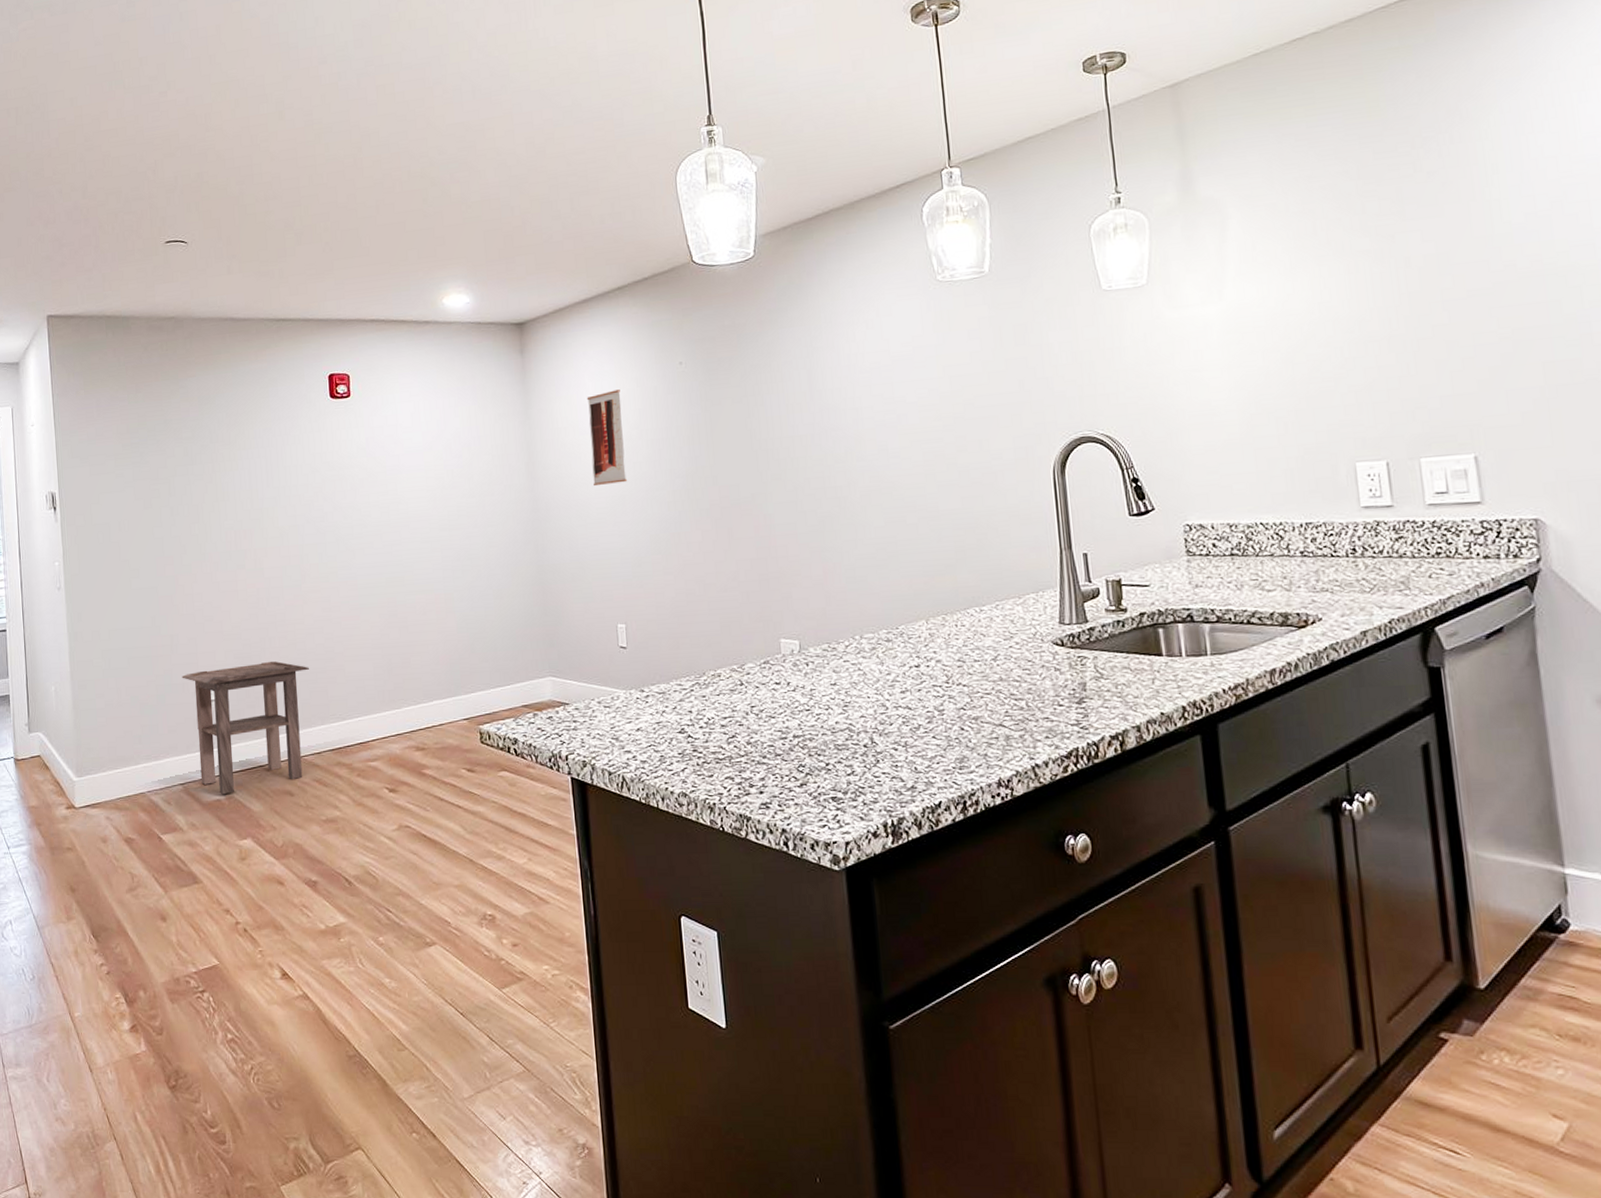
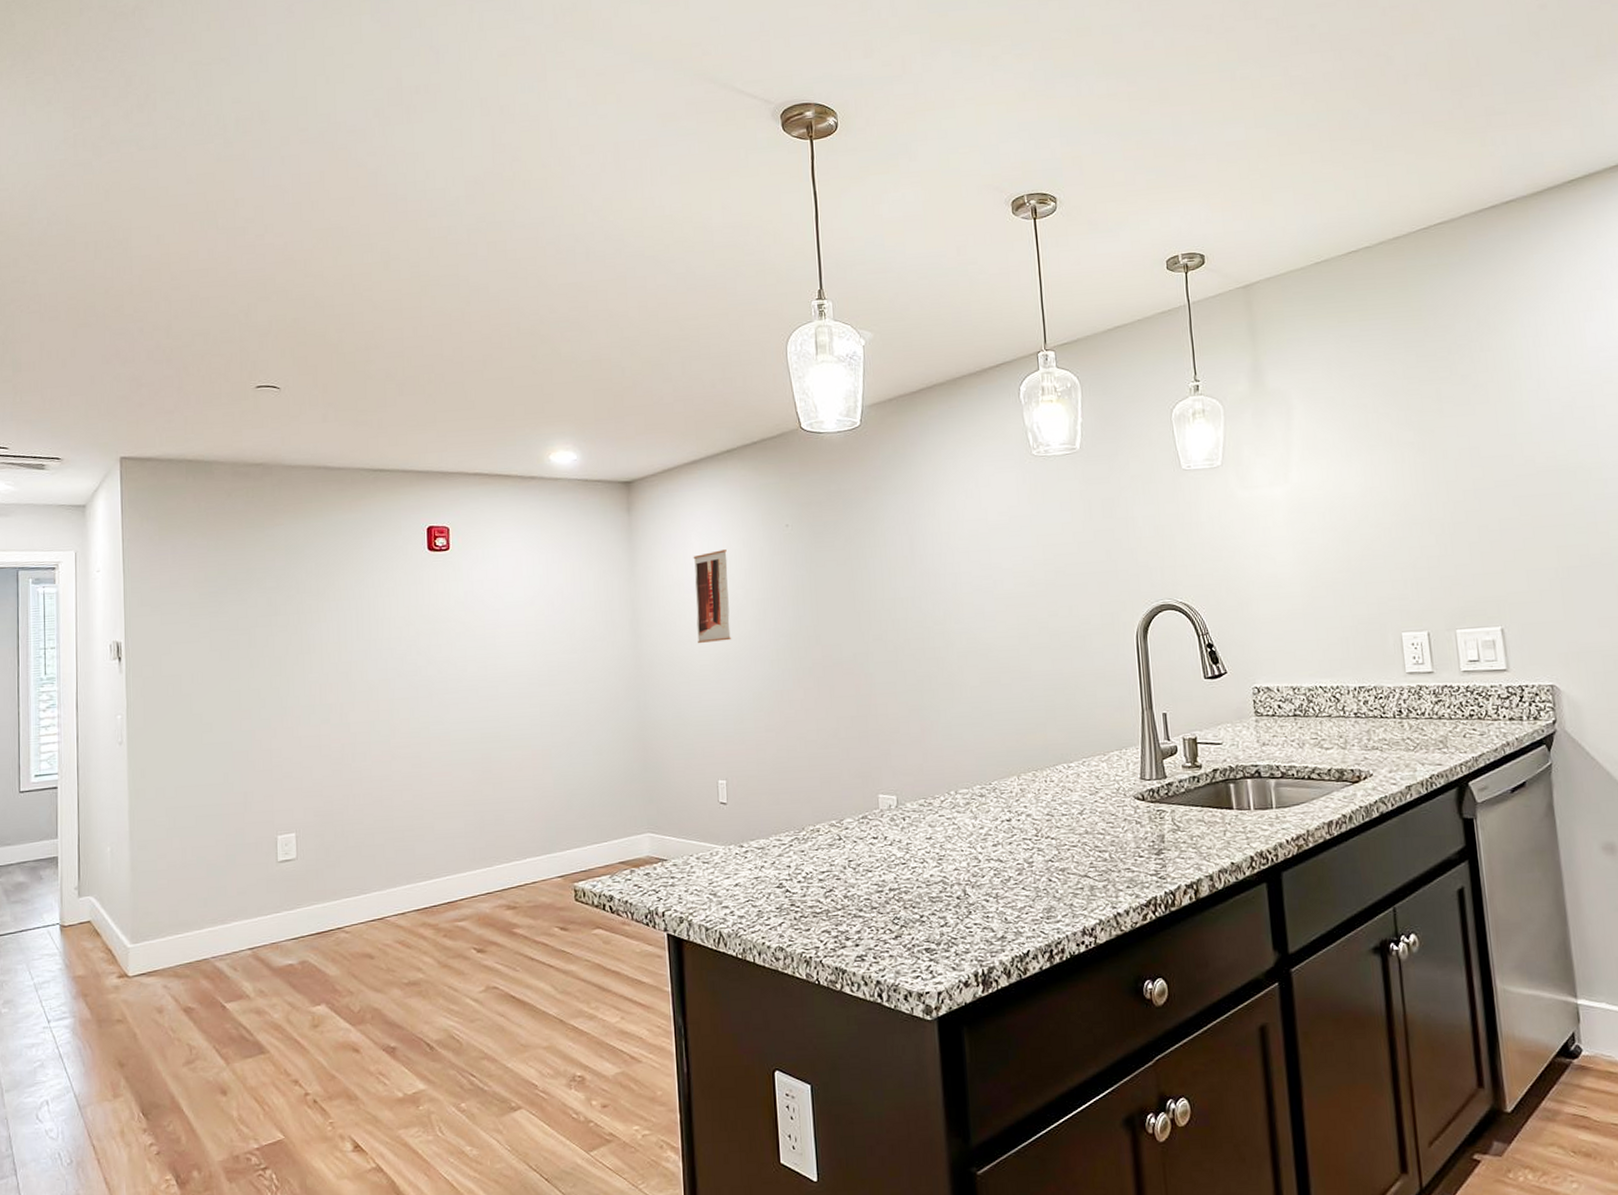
side table: present [181,661,309,794] -> none [255,819,395,958]

